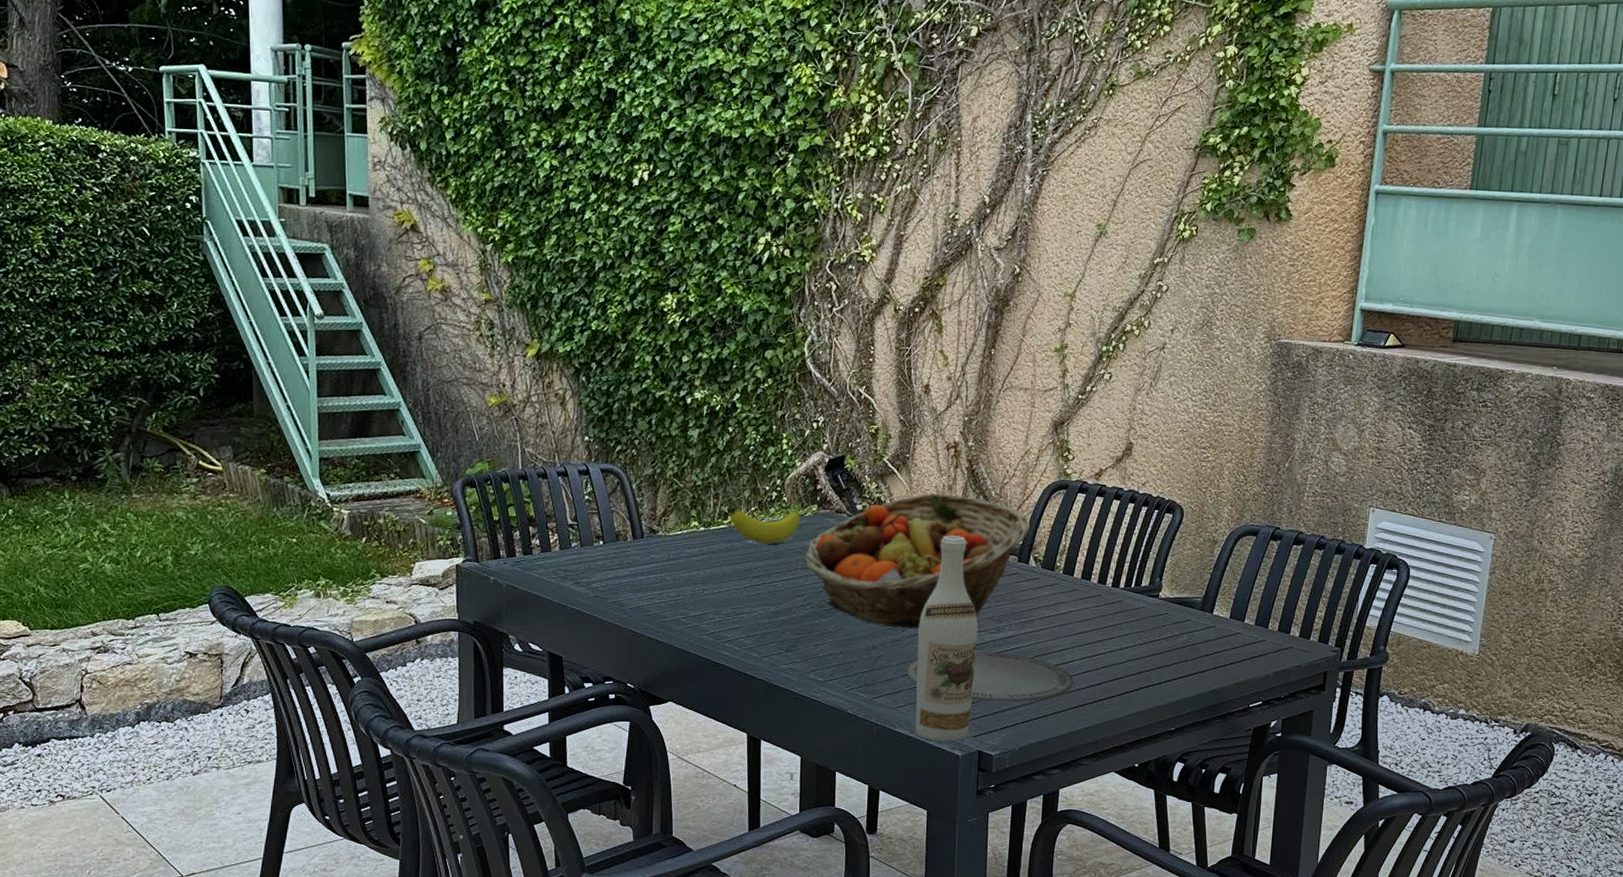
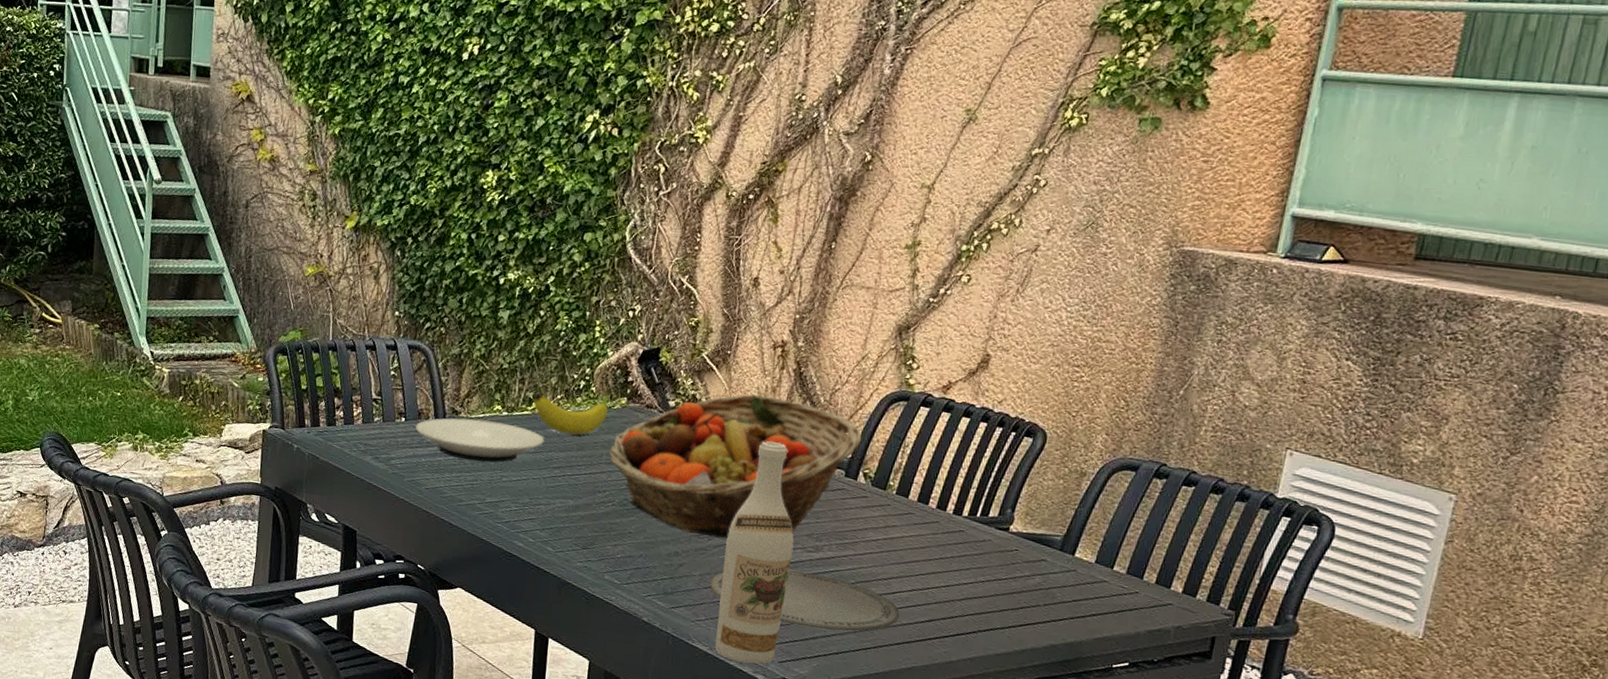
plate: none [614,536,742,578] -> present [415,418,544,462]

